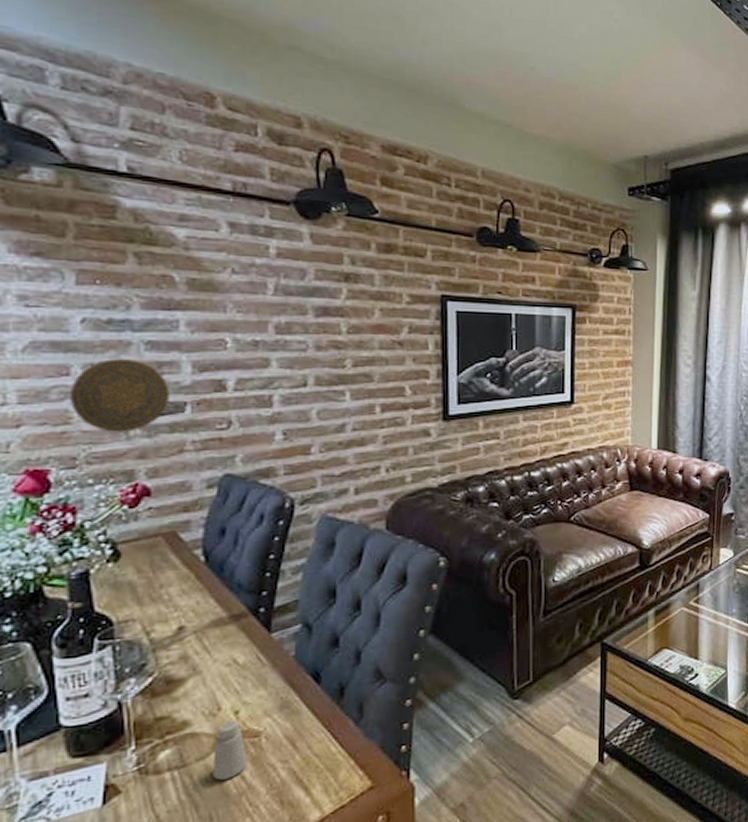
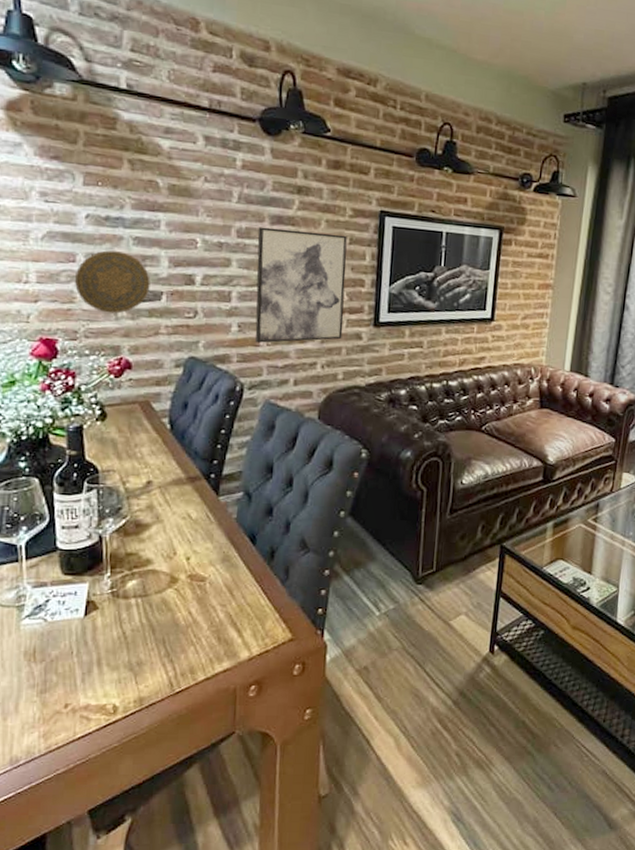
saltshaker: present [213,720,247,780] -> none [167,564,194,612]
wall art: none [300,320,408,450] -> present [255,227,347,343]

